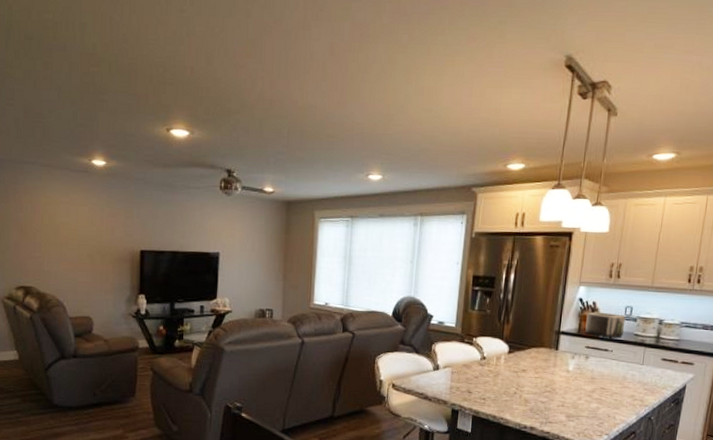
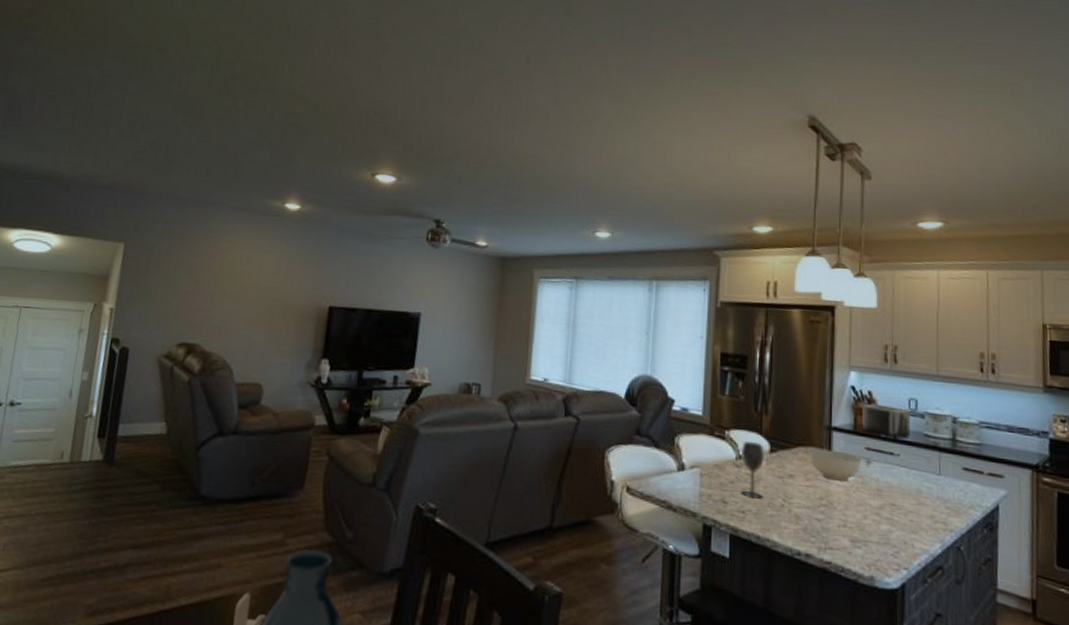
wine glass: none [484,345,505,389] -> present [740,441,766,499]
bowl: none [540,349,582,373] -> present [810,448,862,482]

